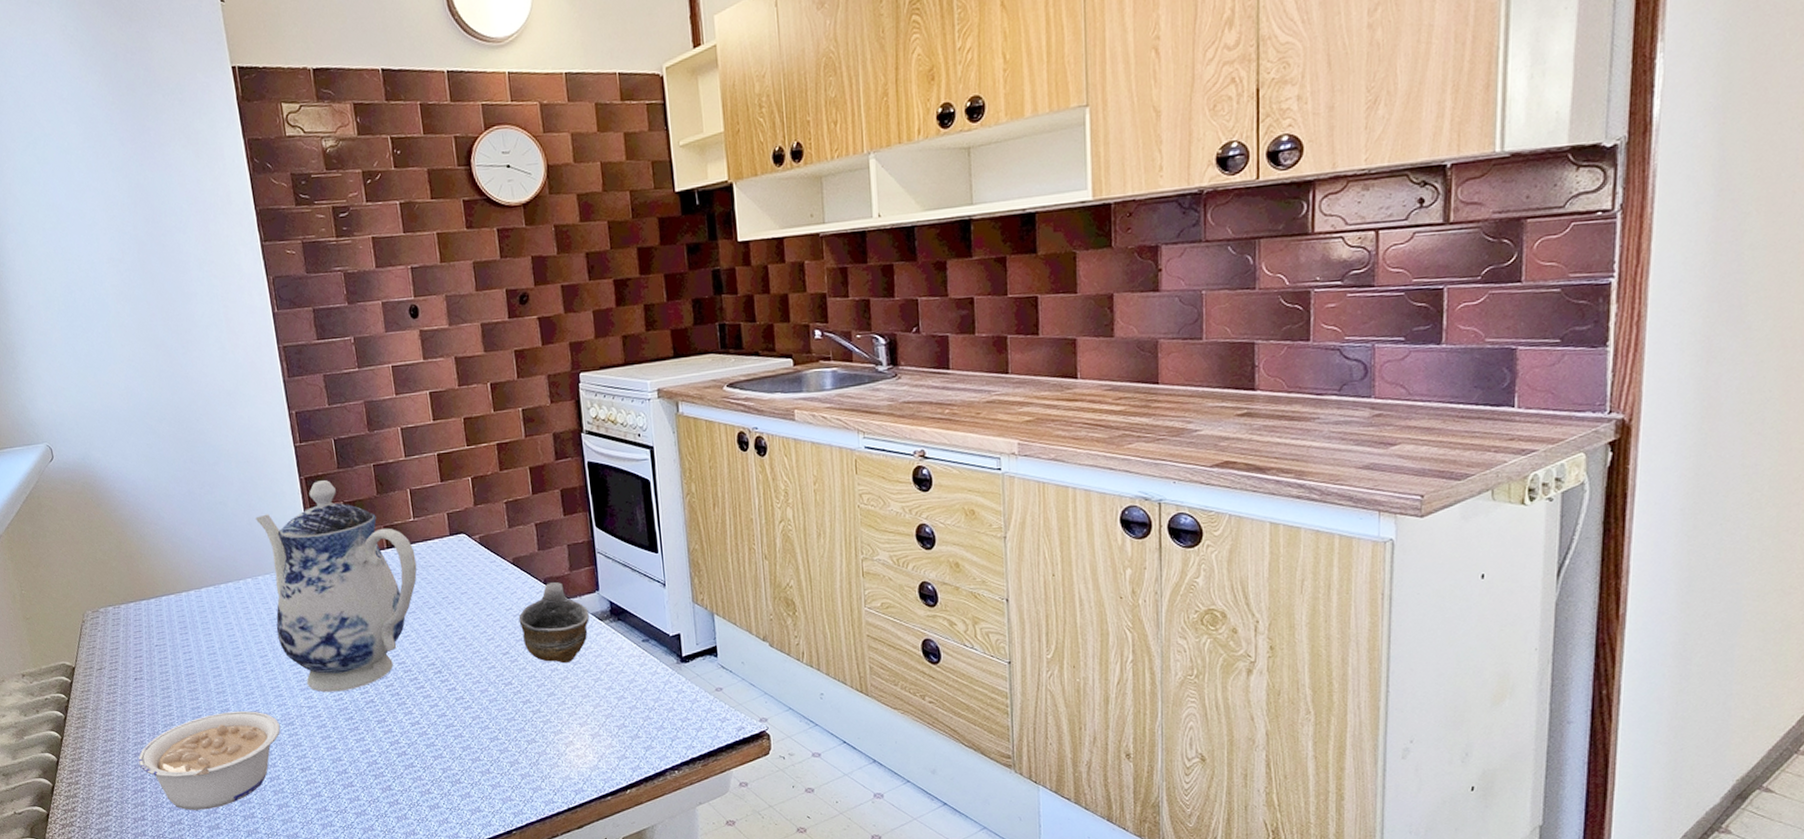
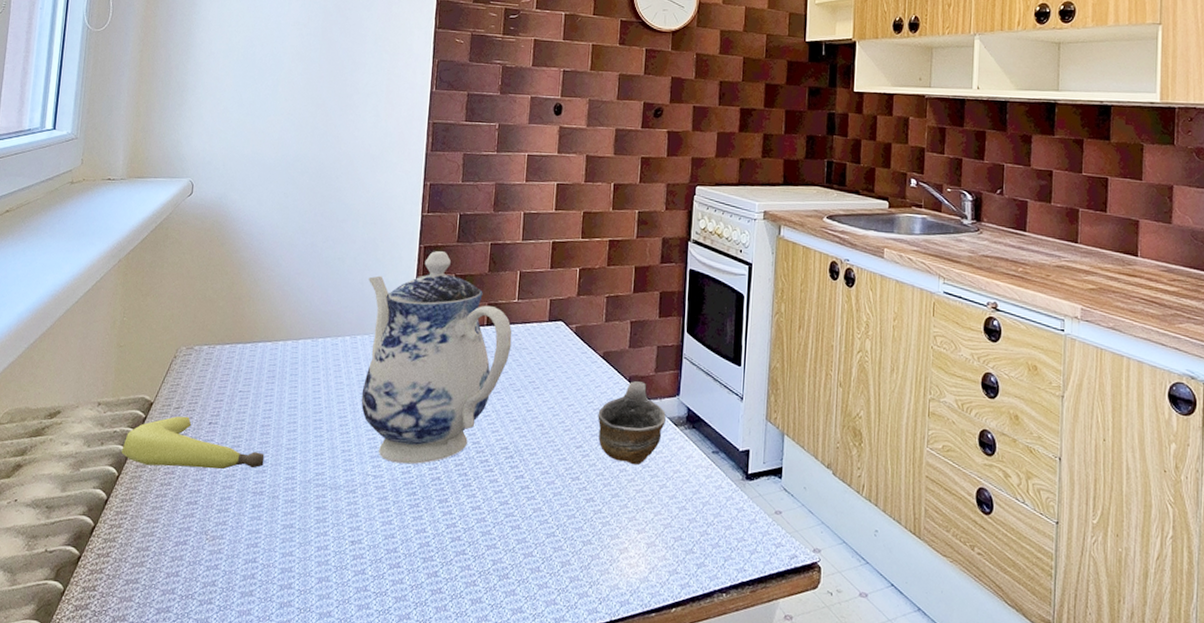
banana: none [57,675,198,725] -> present [121,416,265,470]
legume: present [138,711,281,811] -> none [189,470,342,574]

